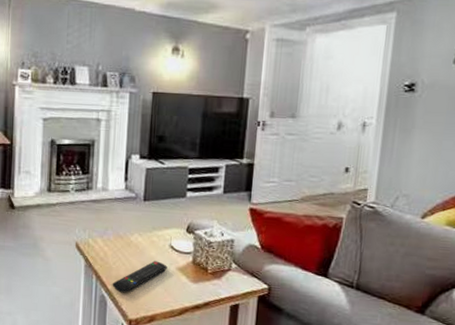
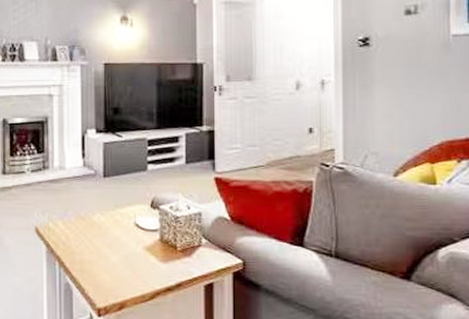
remote control: present [112,261,167,293] -> none [77,241,134,279]

